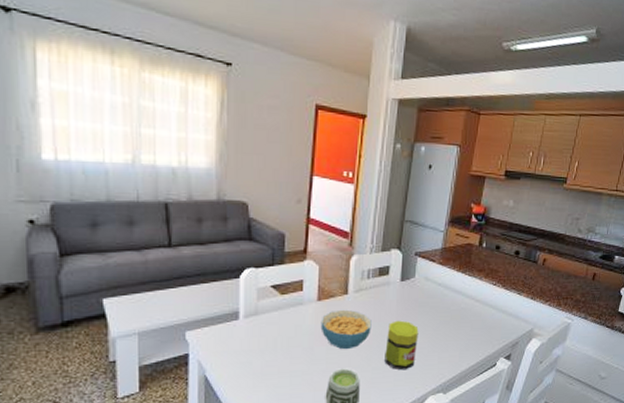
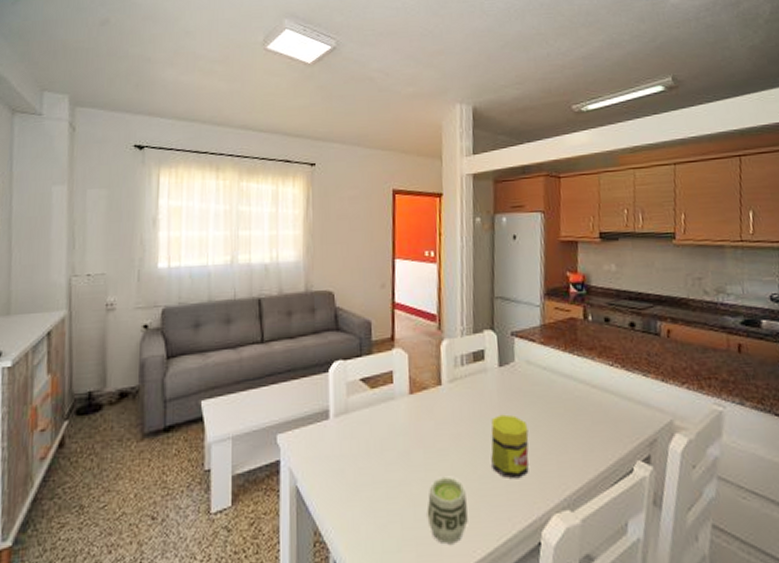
cereal bowl: present [320,309,372,350] -> none [415,403,472,453]

